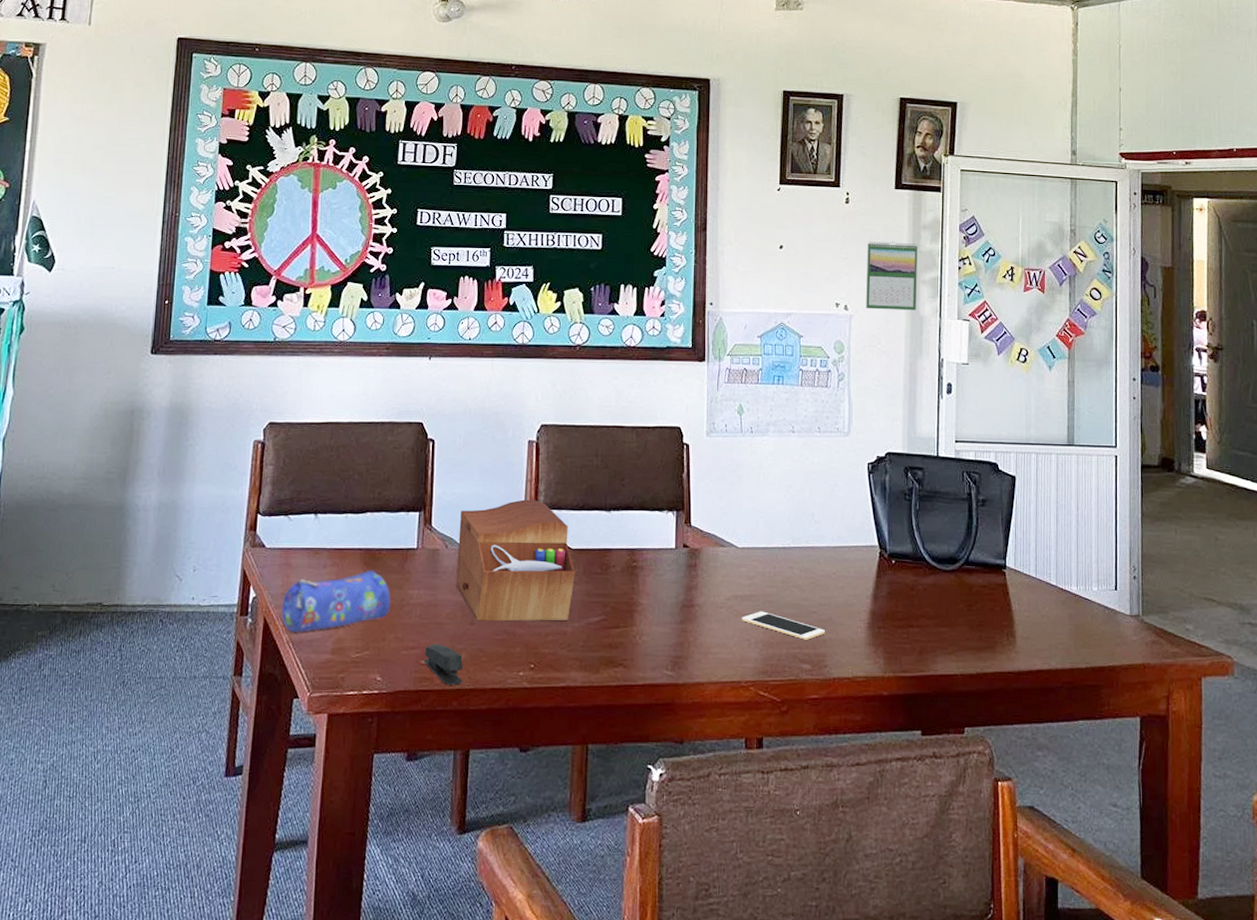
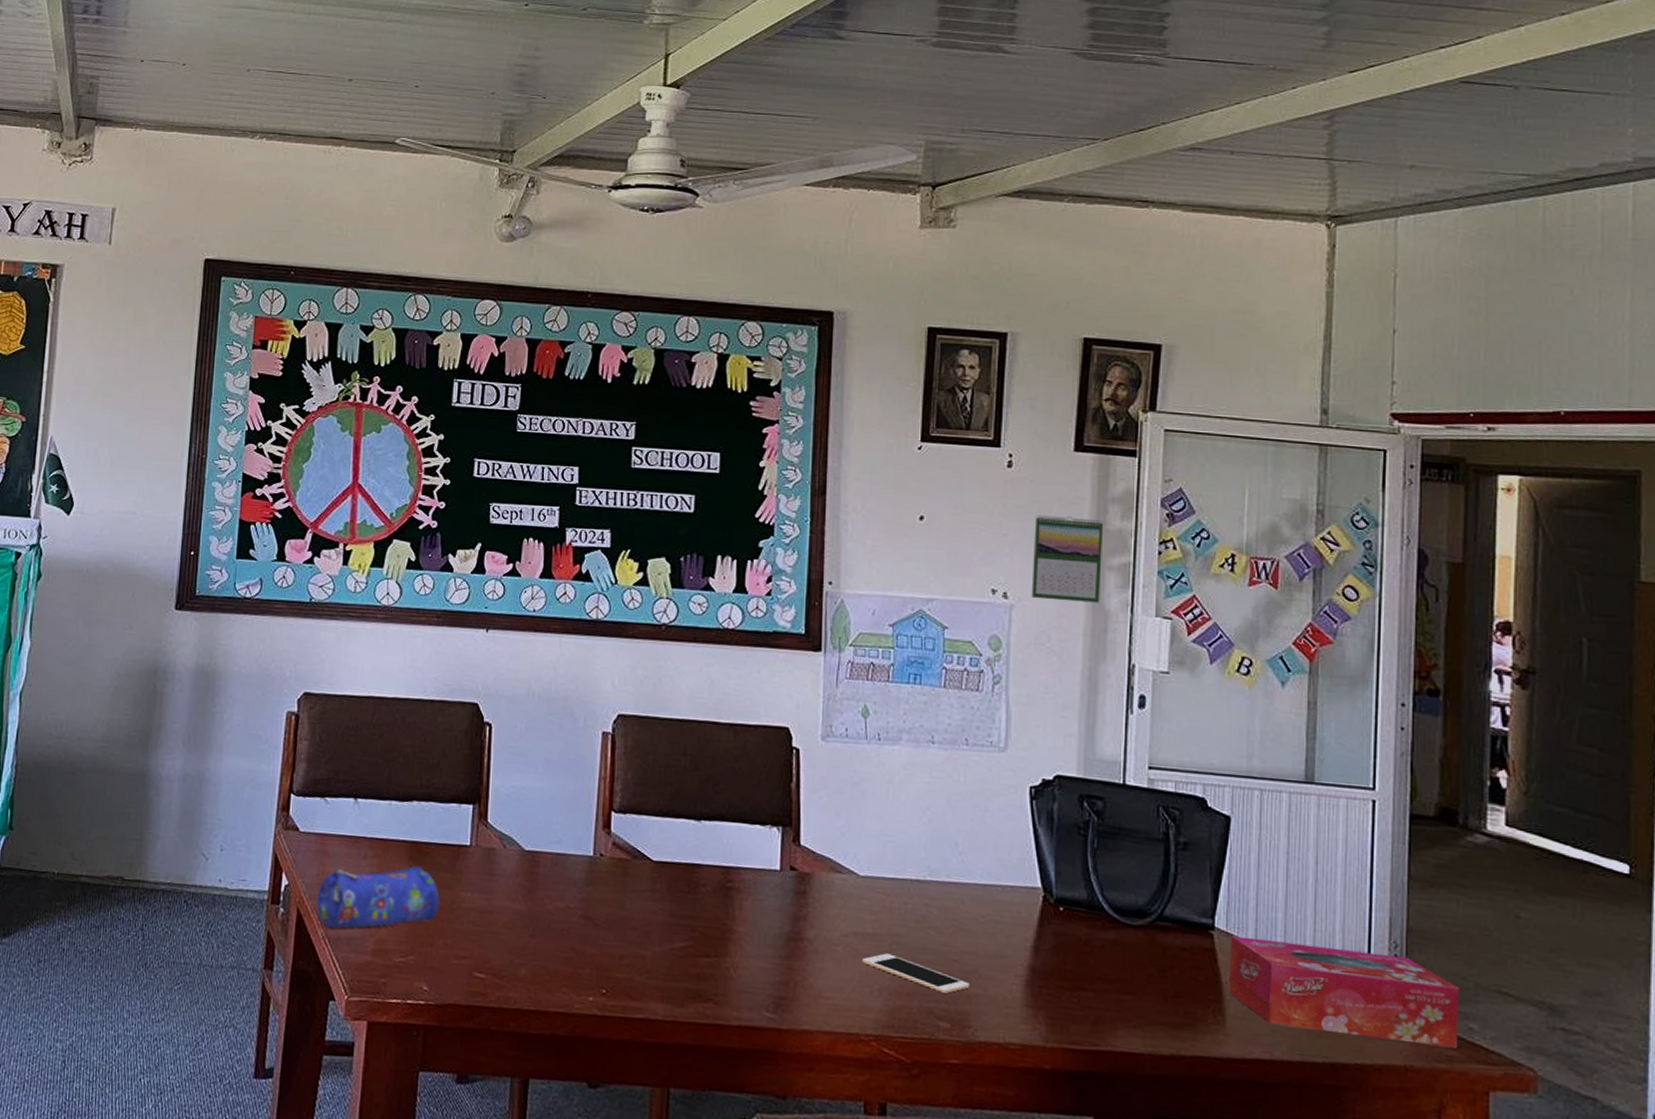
stapler: present [424,644,464,685] -> none [477,955,523,1004]
sewing box: present [456,499,575,622] -> none [515,799,657,943]
tissue box: none [1017,572,1180,646] -> present [1229,935,1460,1048]

